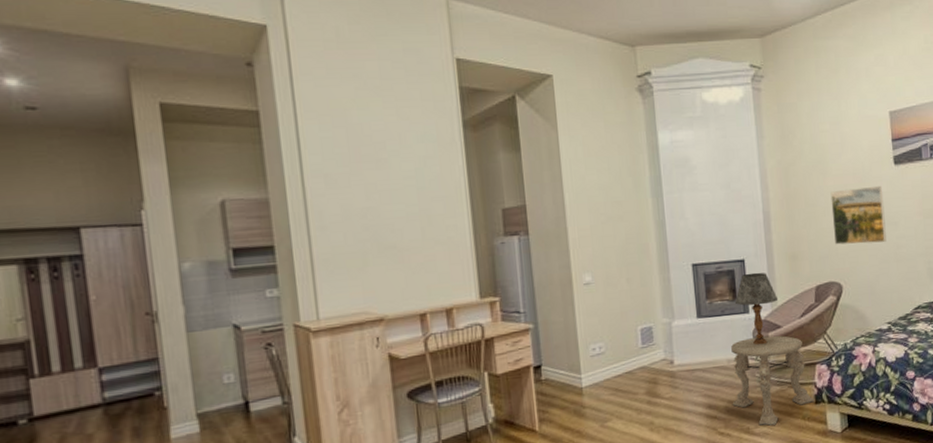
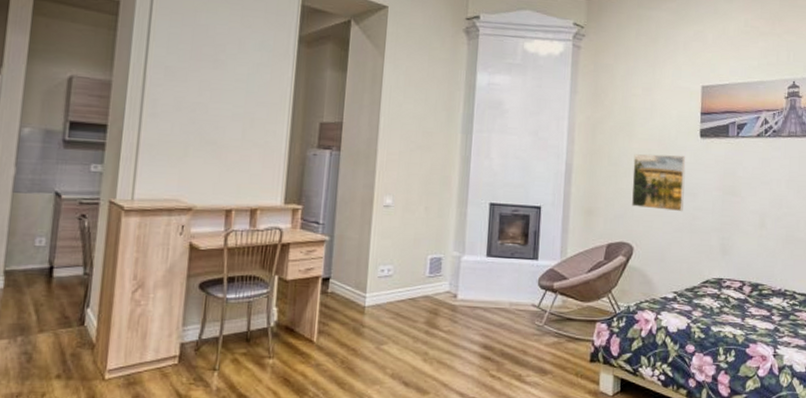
side table: present [731,335,814,426] -> none [507,285,590,378]
table lamp: present [734,272,778,345] -> none [525,220,569,294]

